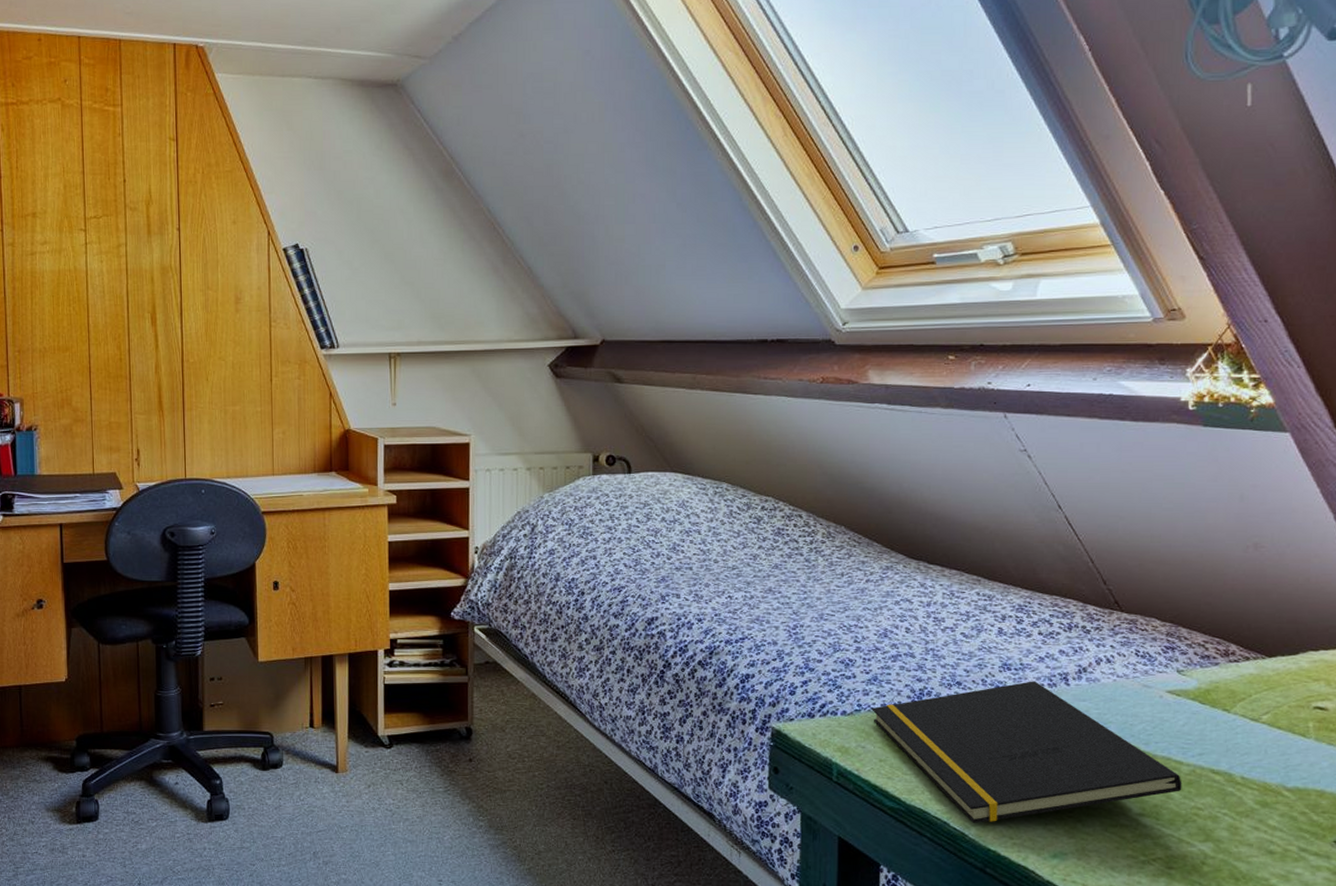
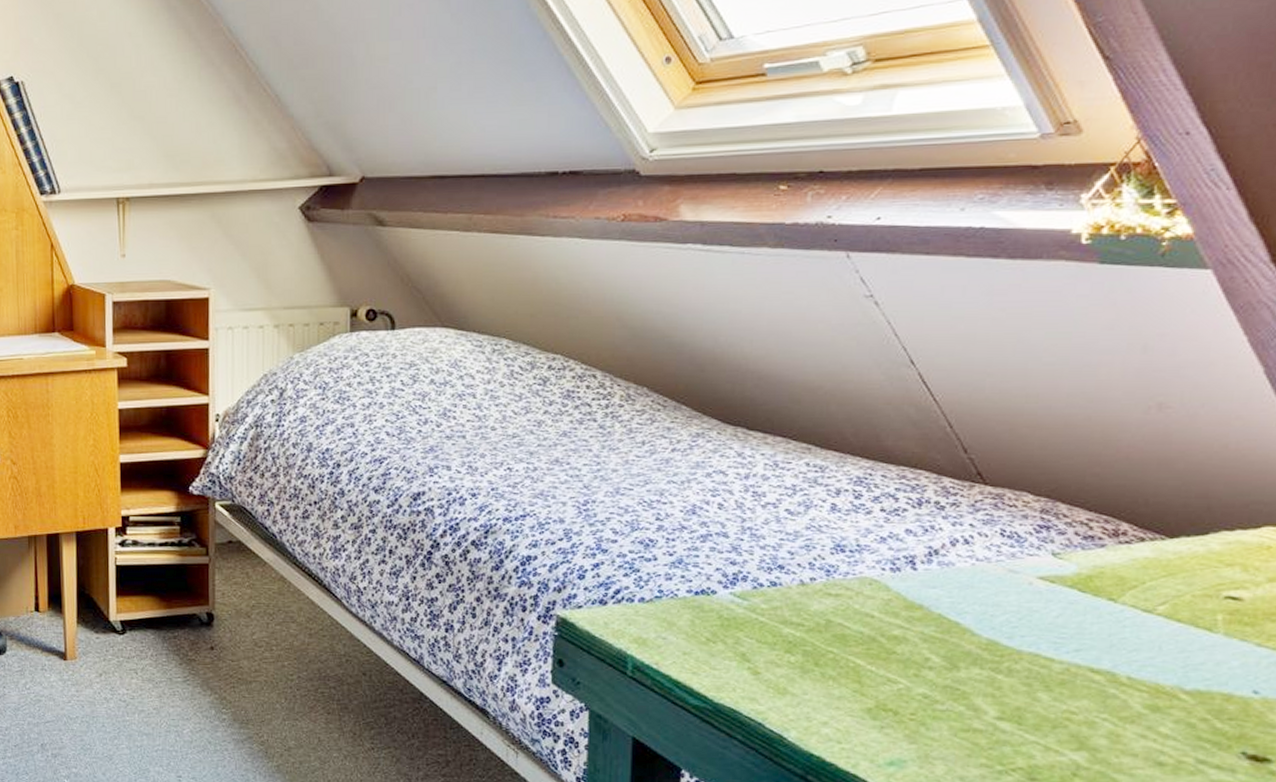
notepad: present [872,681,1182,823] -> none [675,564,1053,725]

